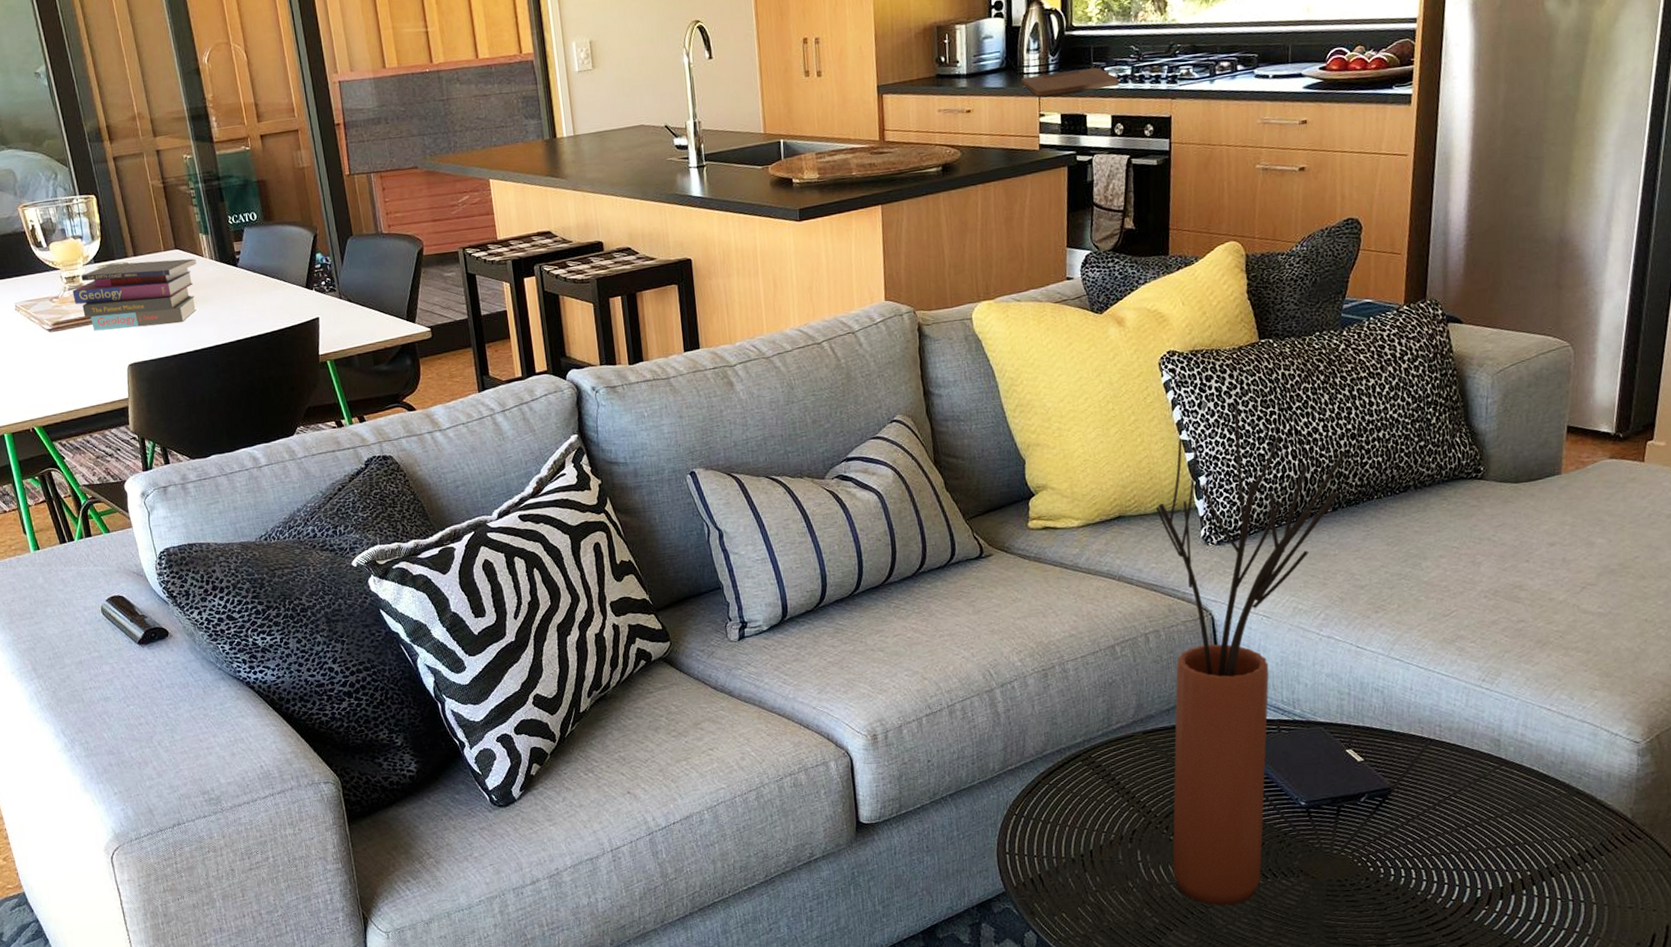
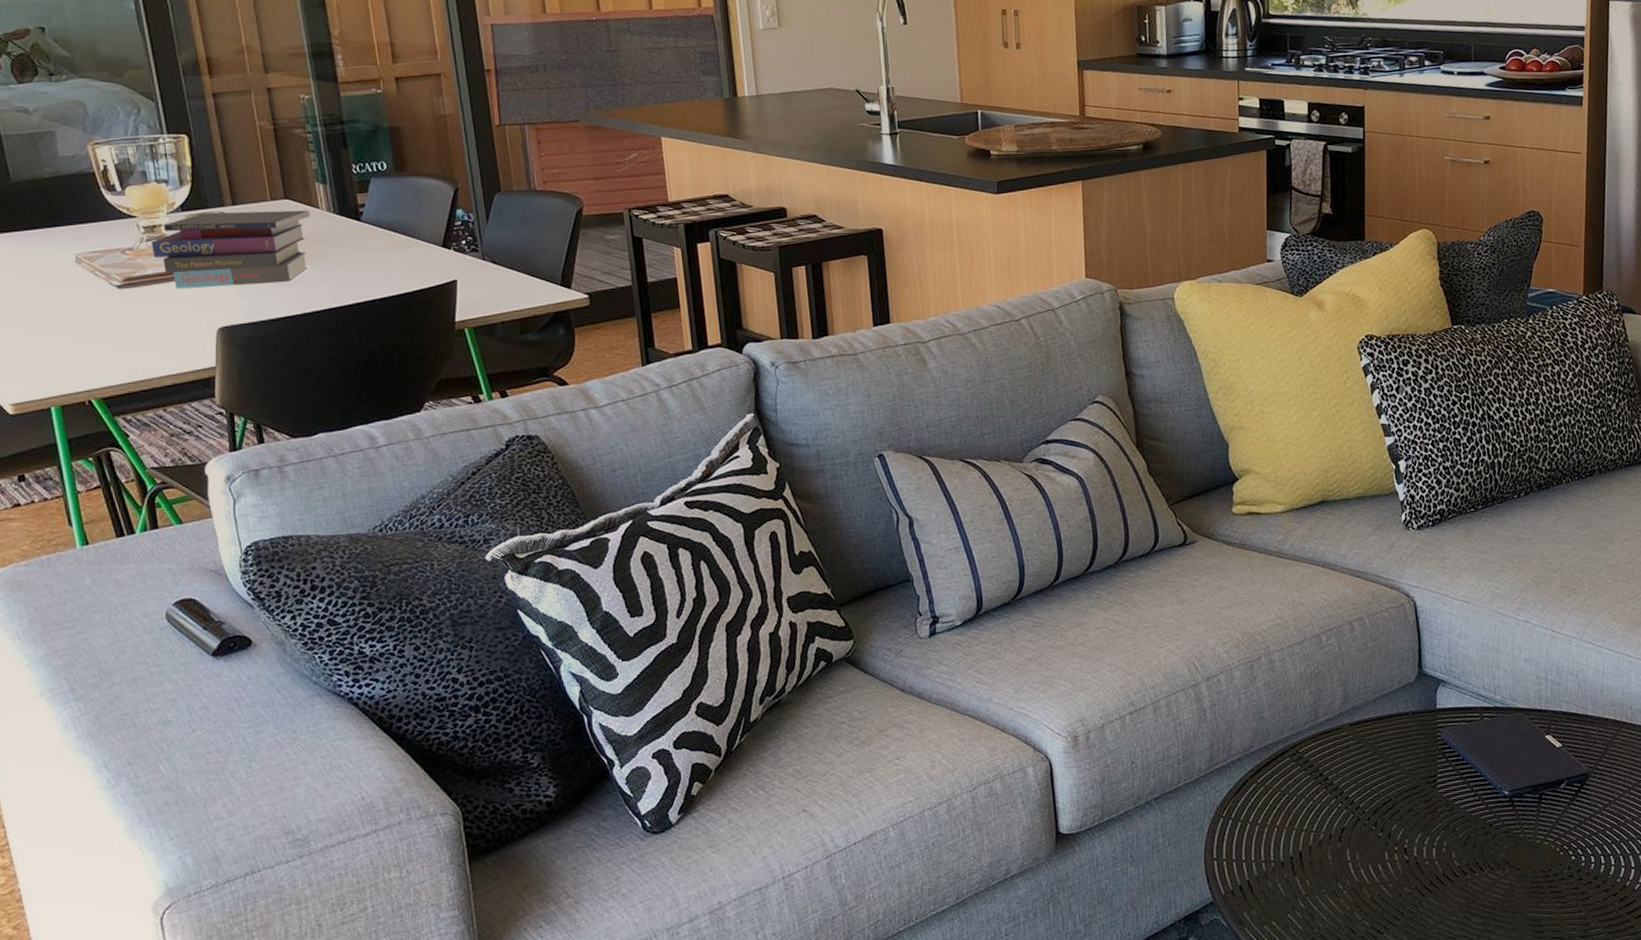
cutting board: present [1021,67,1120,97] -> none [1221,55,1315,81]
vase: present [1156,403,1348,906] -> none [1358,388,1537,904]

